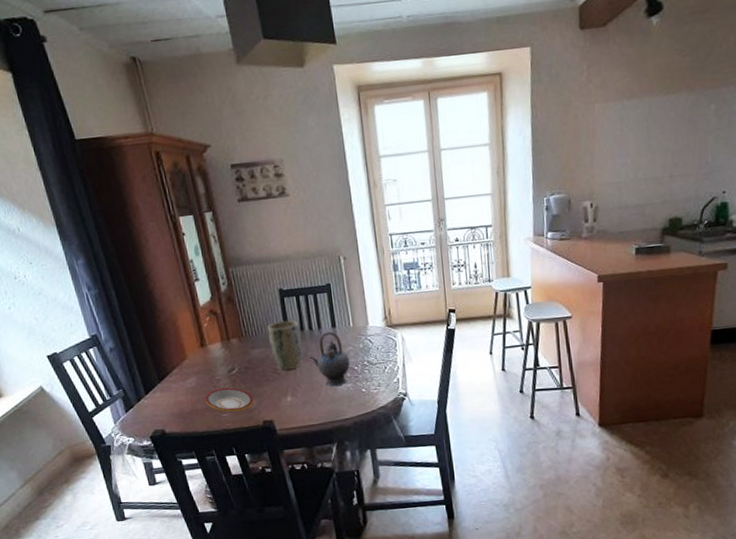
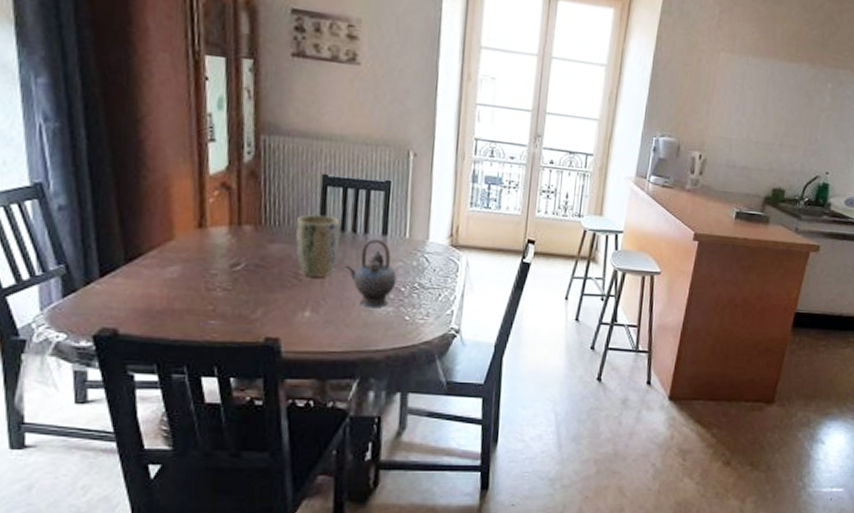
plate: present [205,387,254,412] -> none [188,285,259,319]

